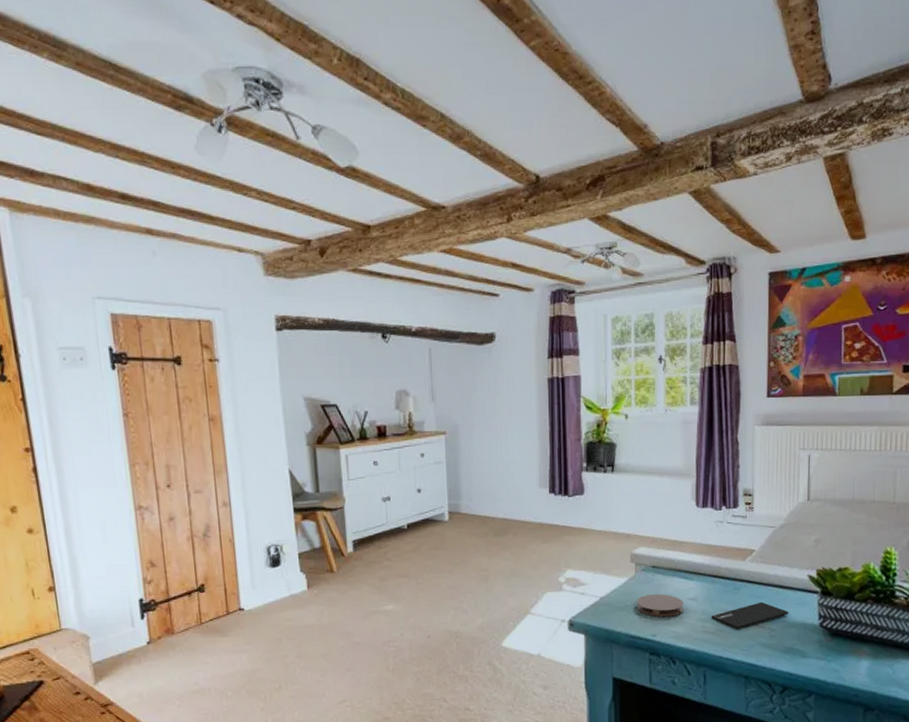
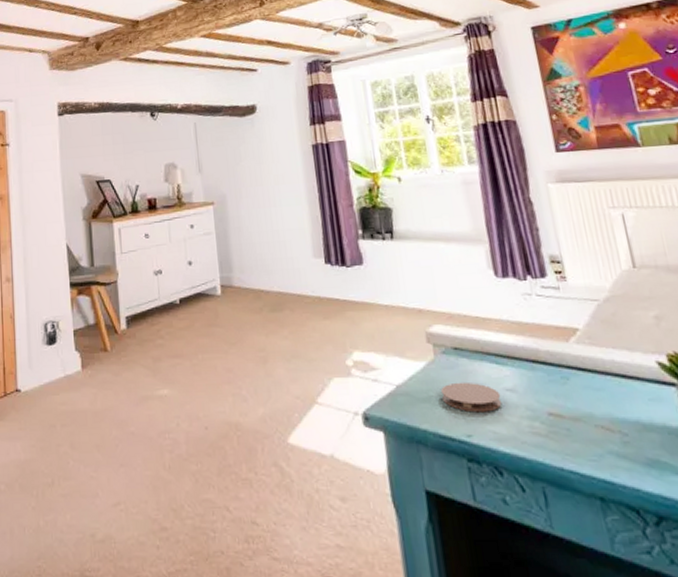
smartphone: present [711,601,789,629] -> none [538,395,642,432]

